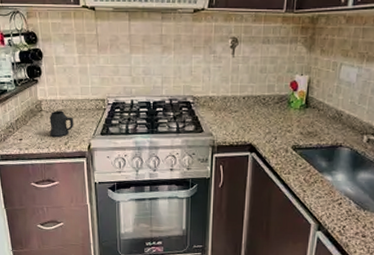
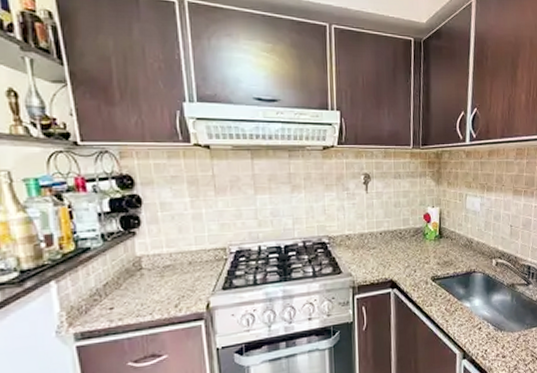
mug: present [50,110,74,137] -> none [153,266,187,300]

